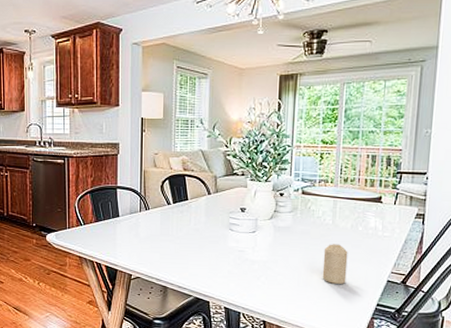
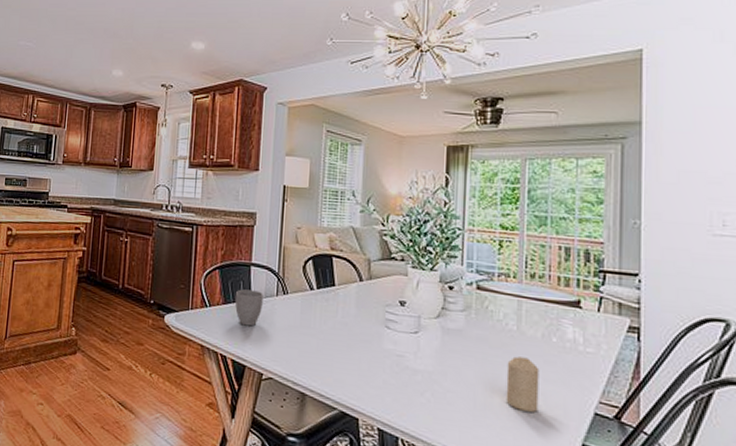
mug: none [105,208,129,238] -> present [234,289,263,327]

